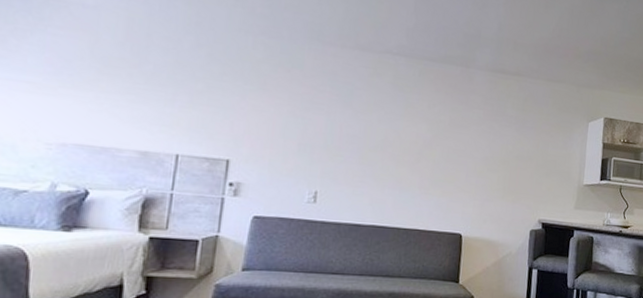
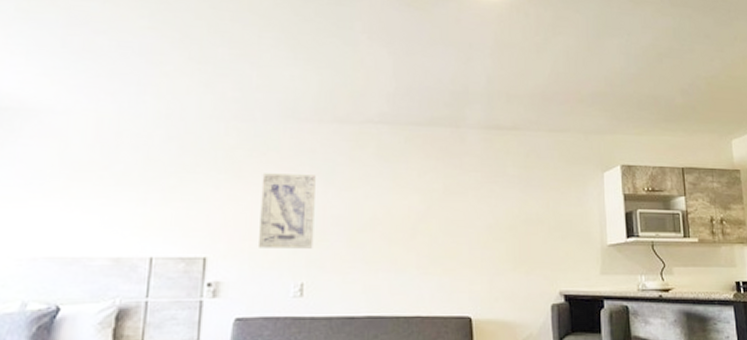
wall art: none [277,89,335,162] -> present [257,173,316,249]

